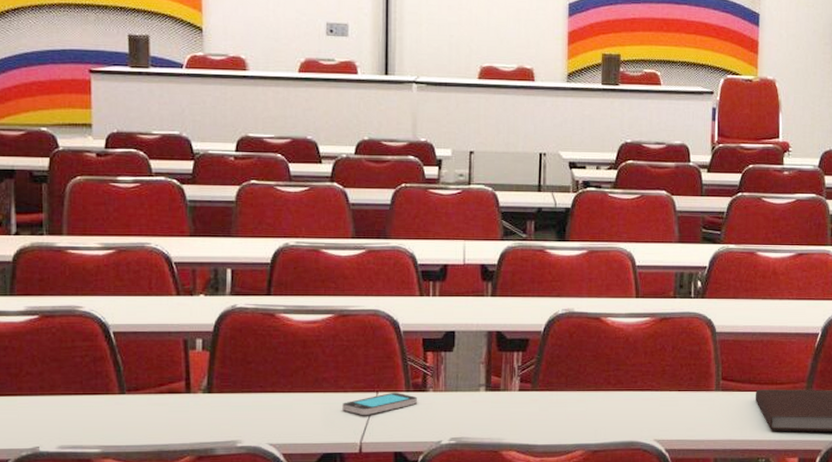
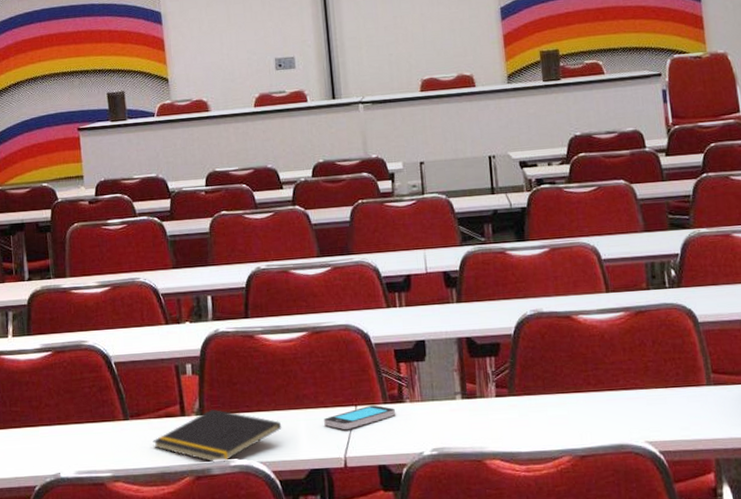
notepad: none [151,387,297,443] -> present [153,409,282,463]

